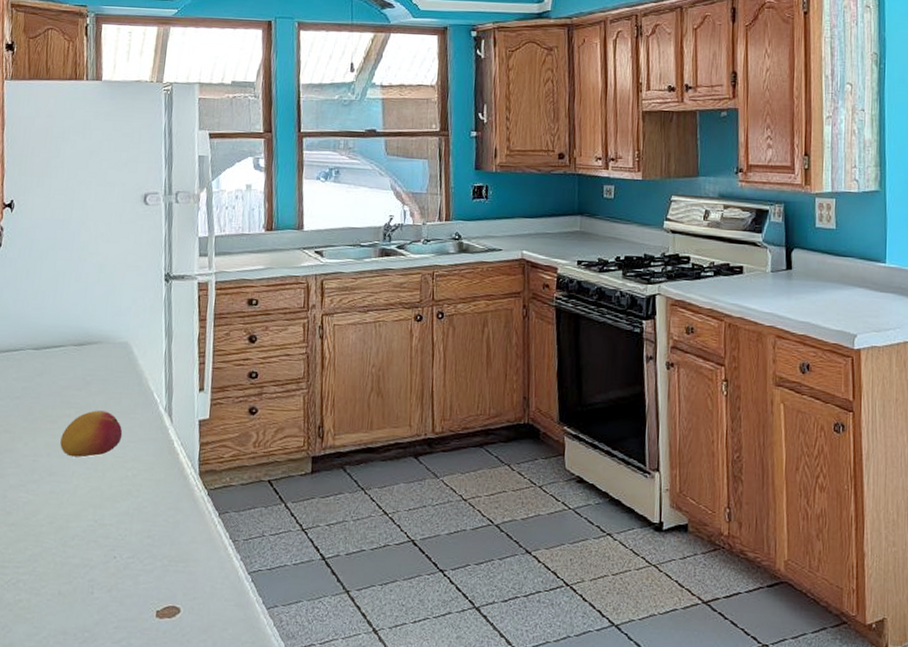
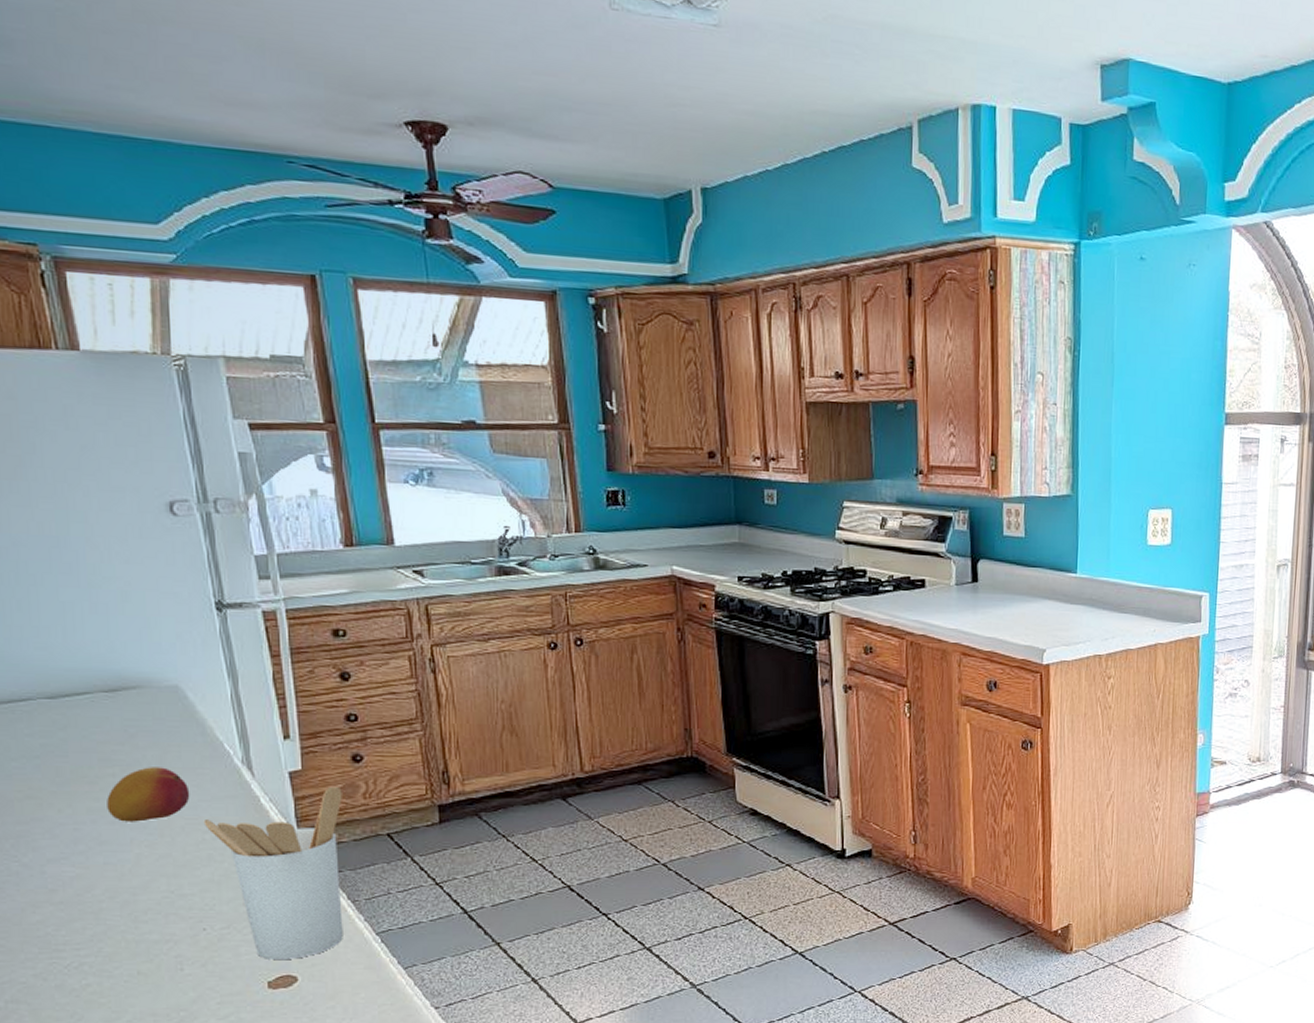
utensil holder: none [128,435,238,591] -> present [203,787,343,959]

